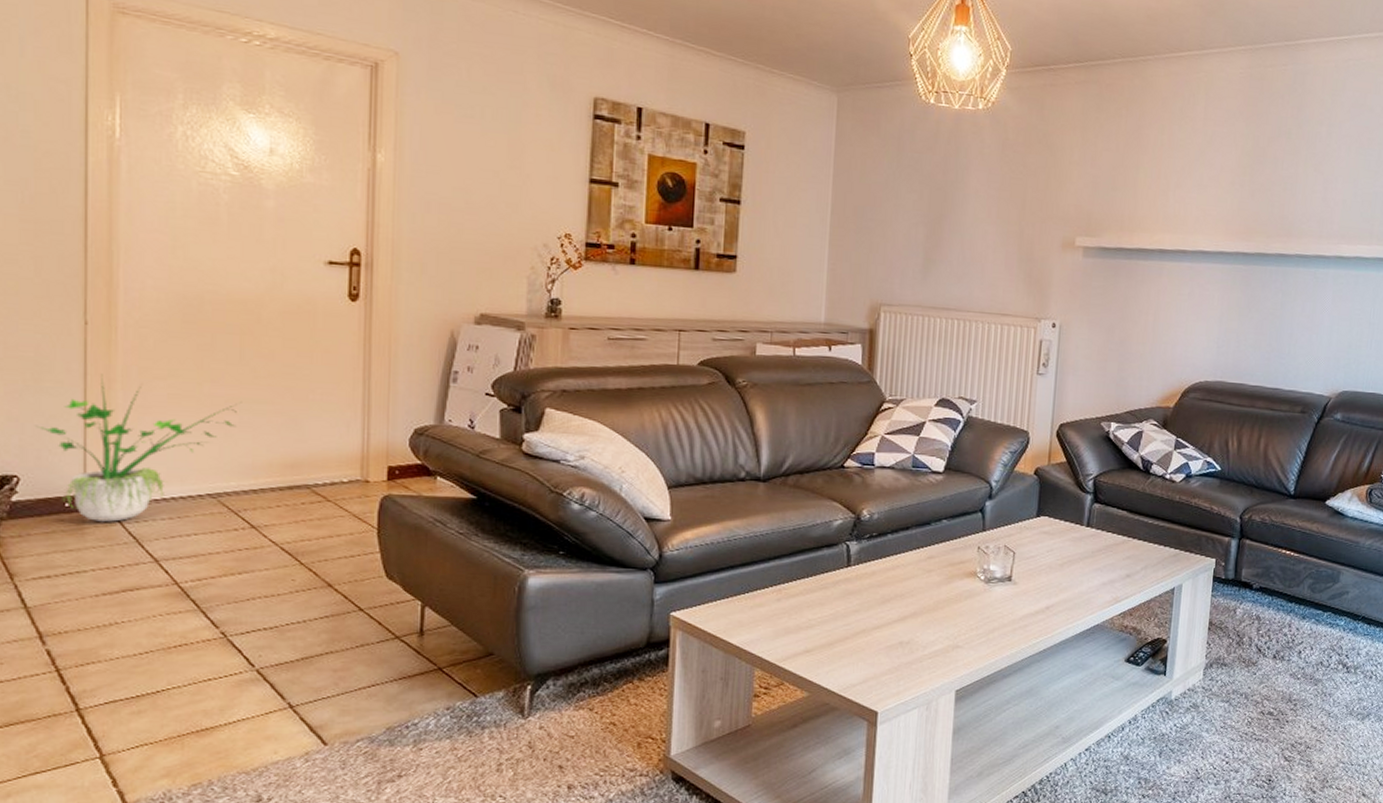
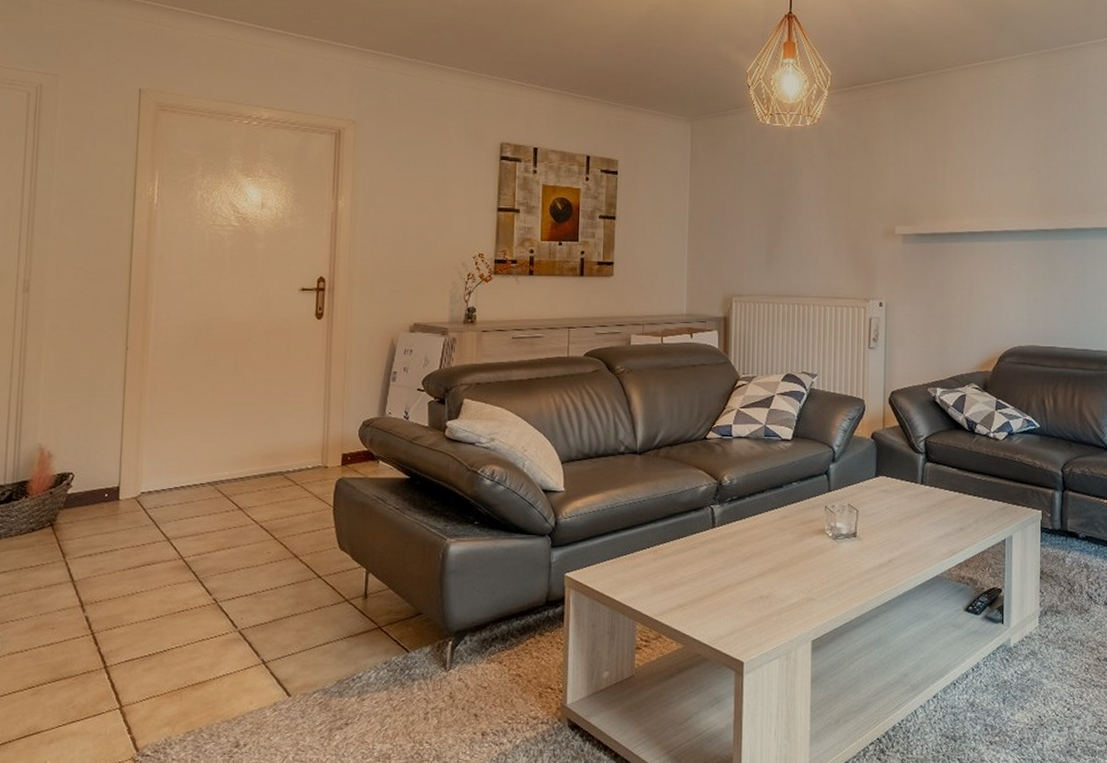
potted plant: present [36,373,242,522] -> none [88,388,235,508]

